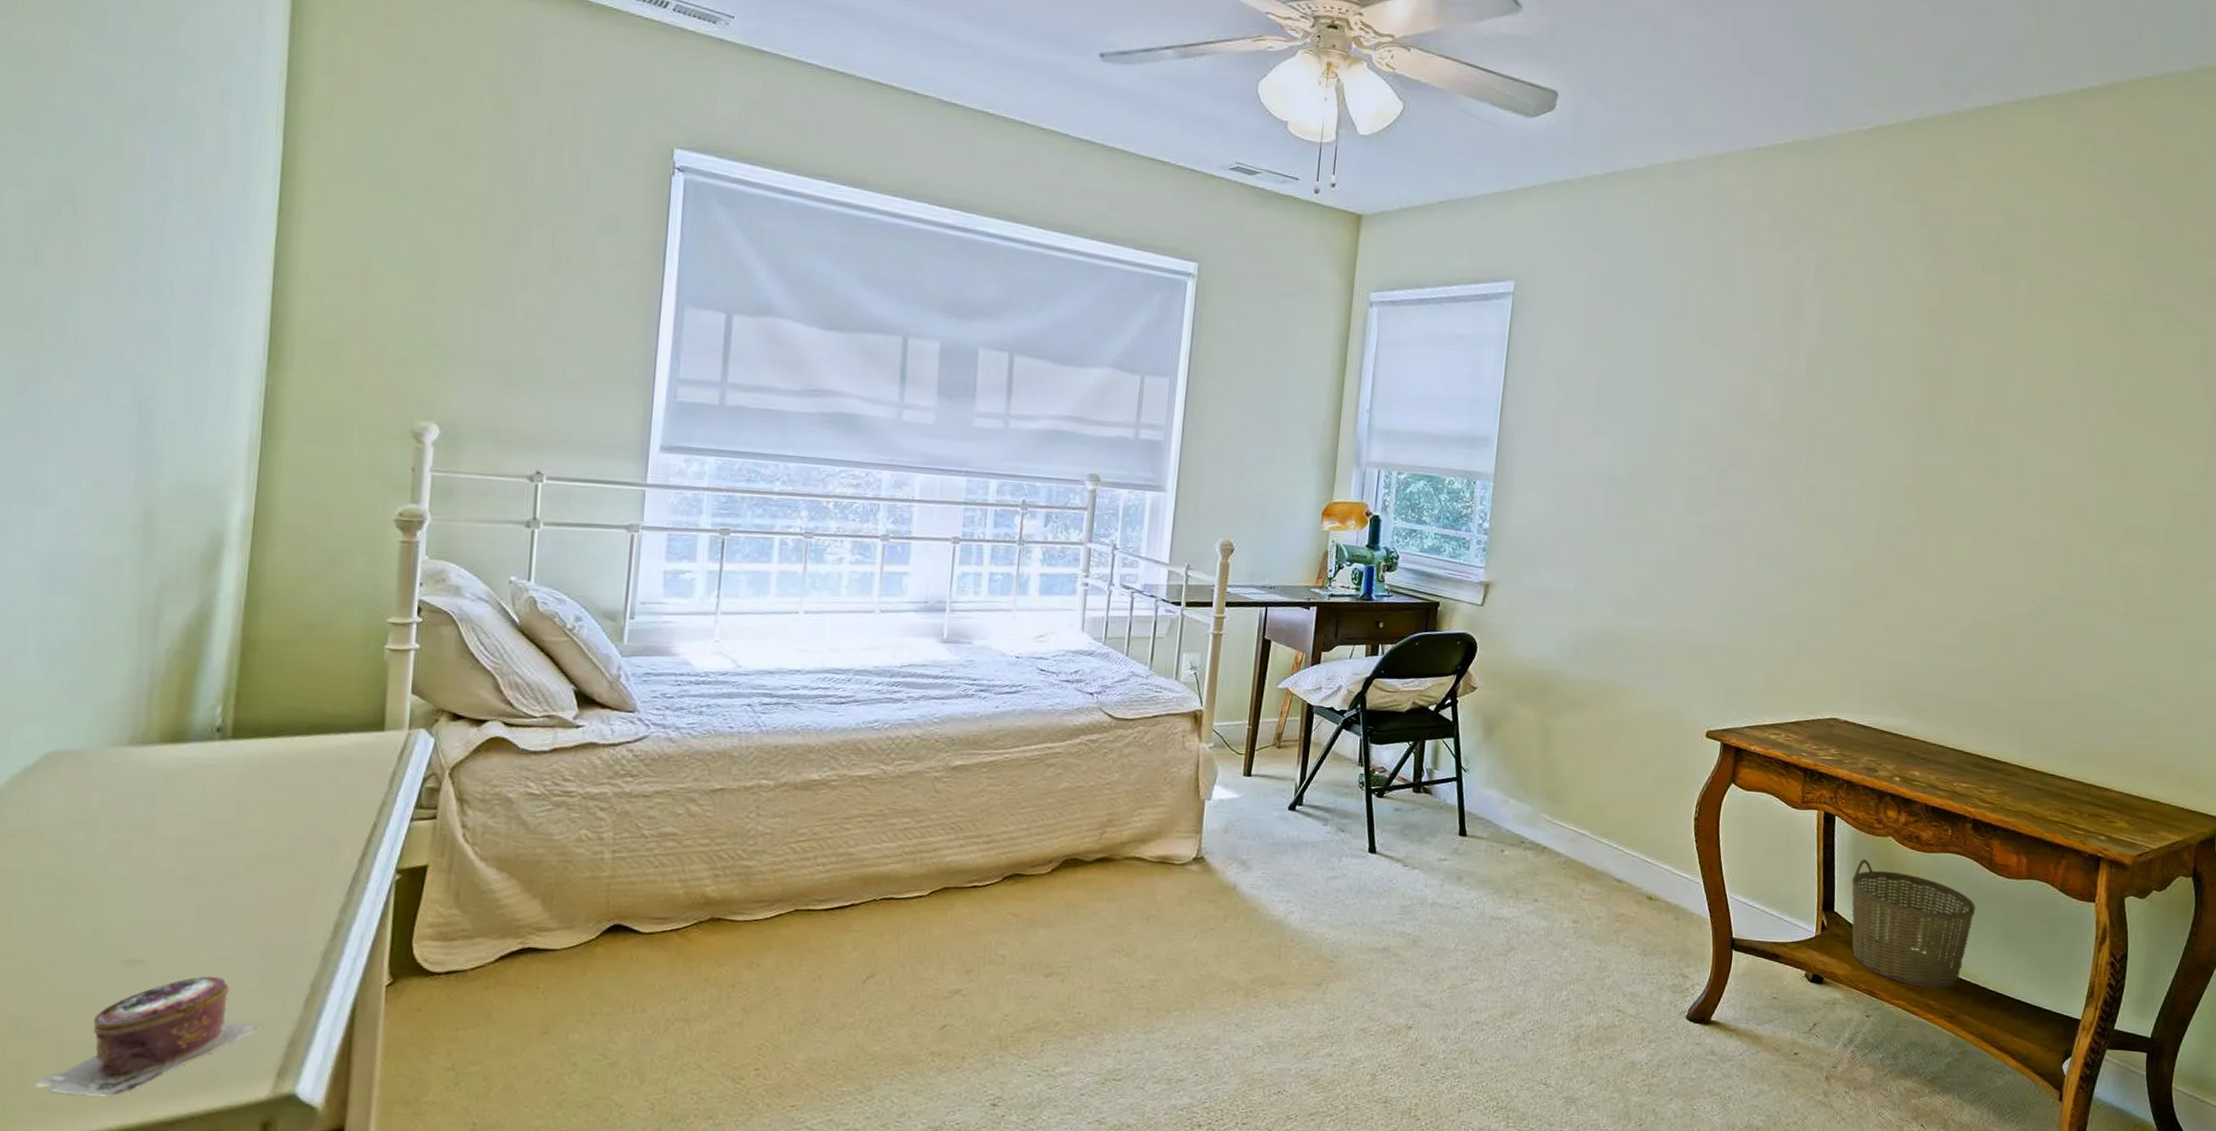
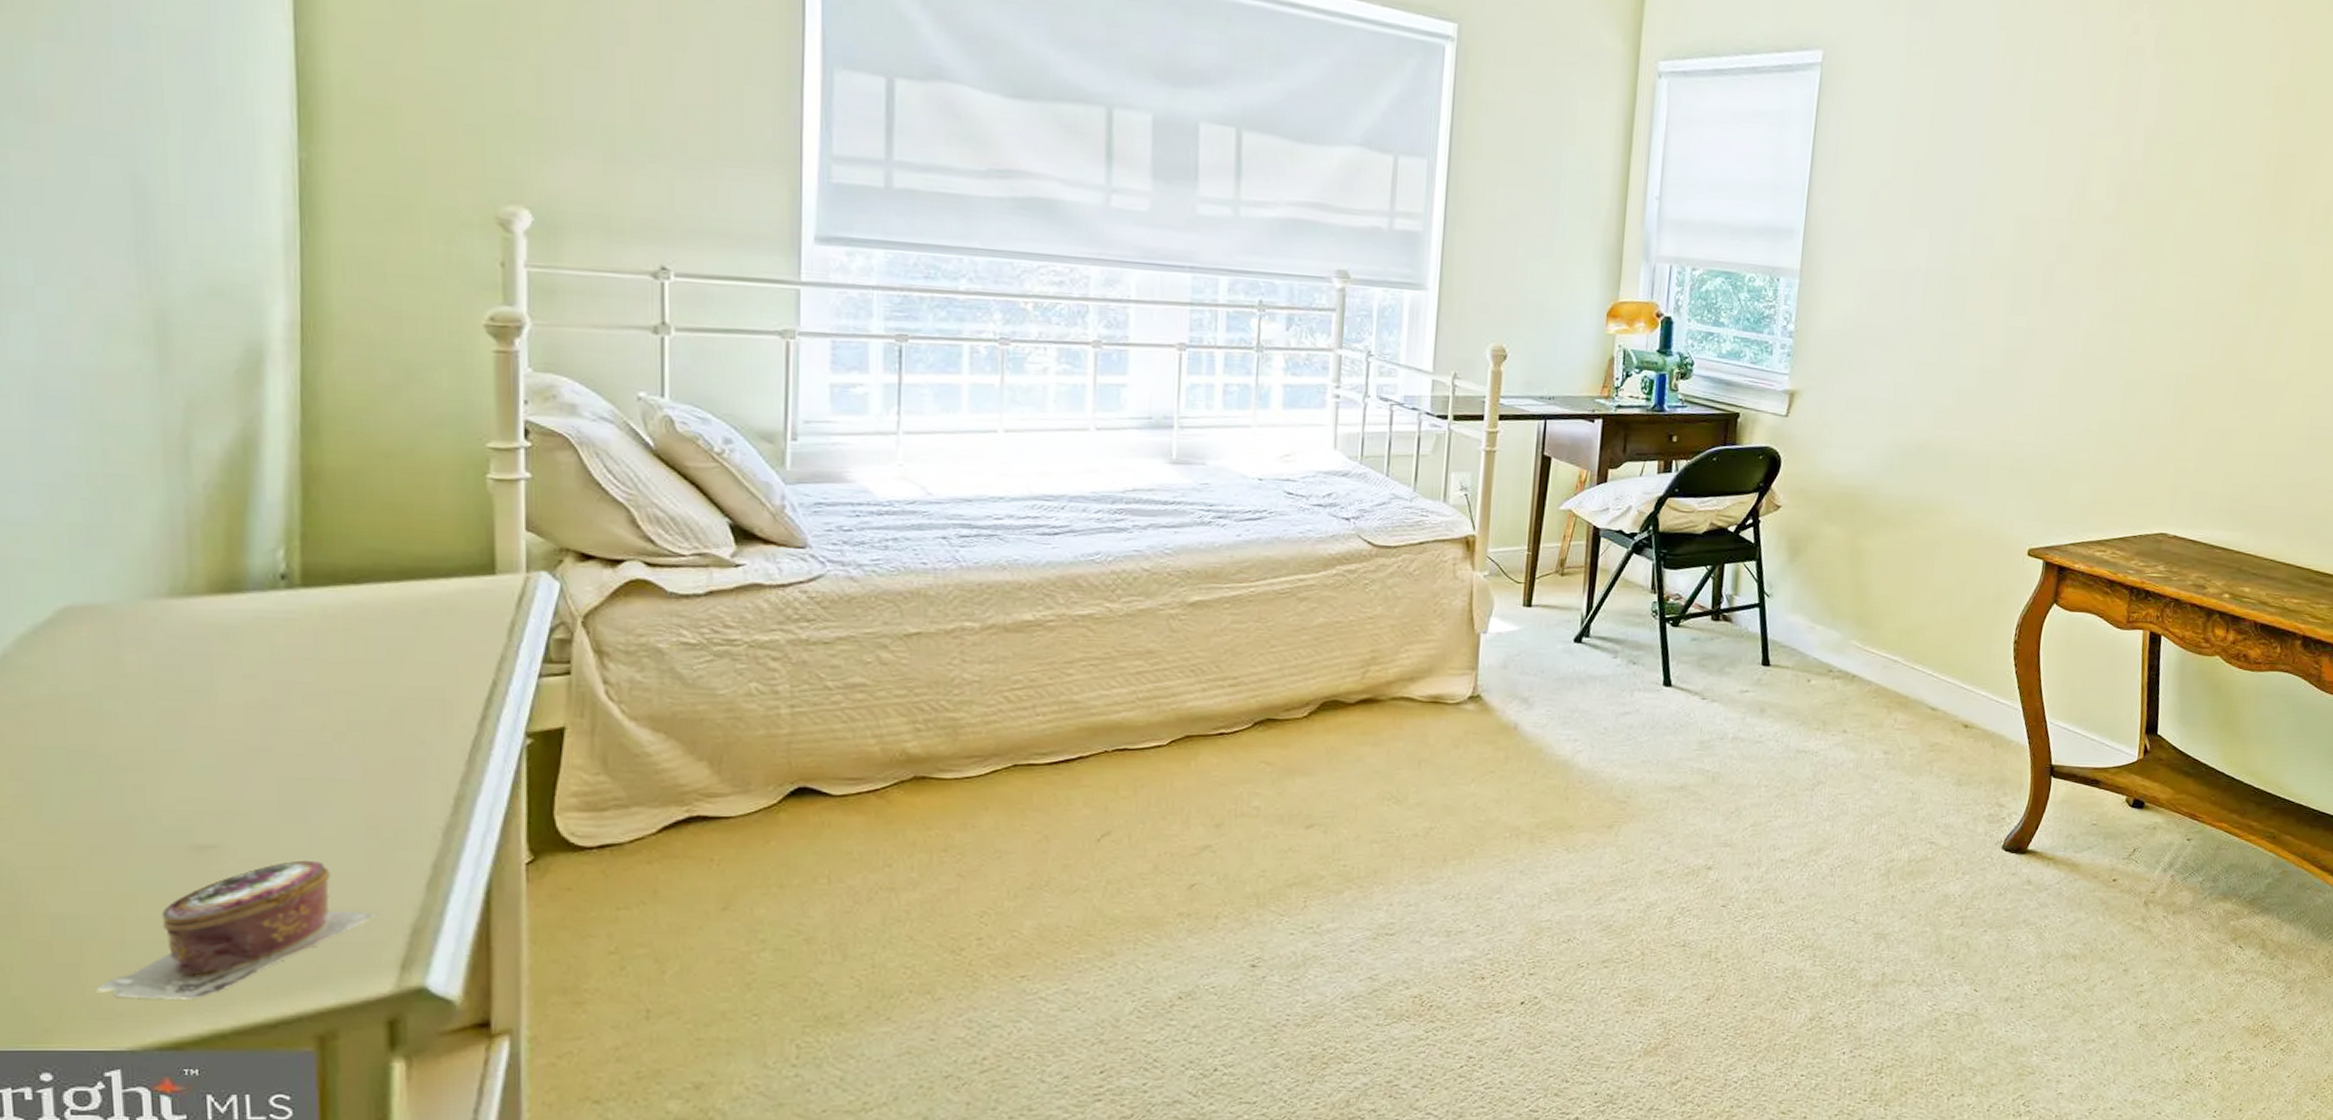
basket: present [1851,858,1976,988] -> none [2175,679,2303,809]

